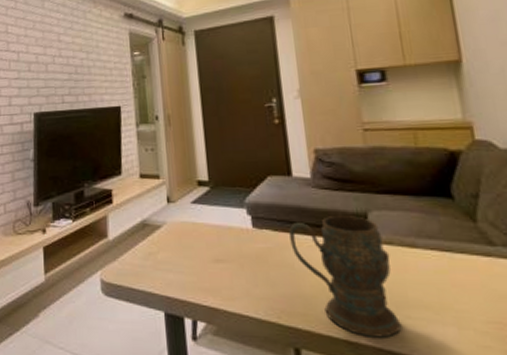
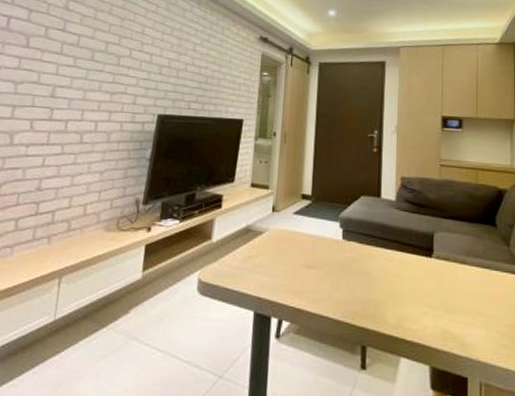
mug: present [289,216,402,338] -> none [371,234,447,338]

